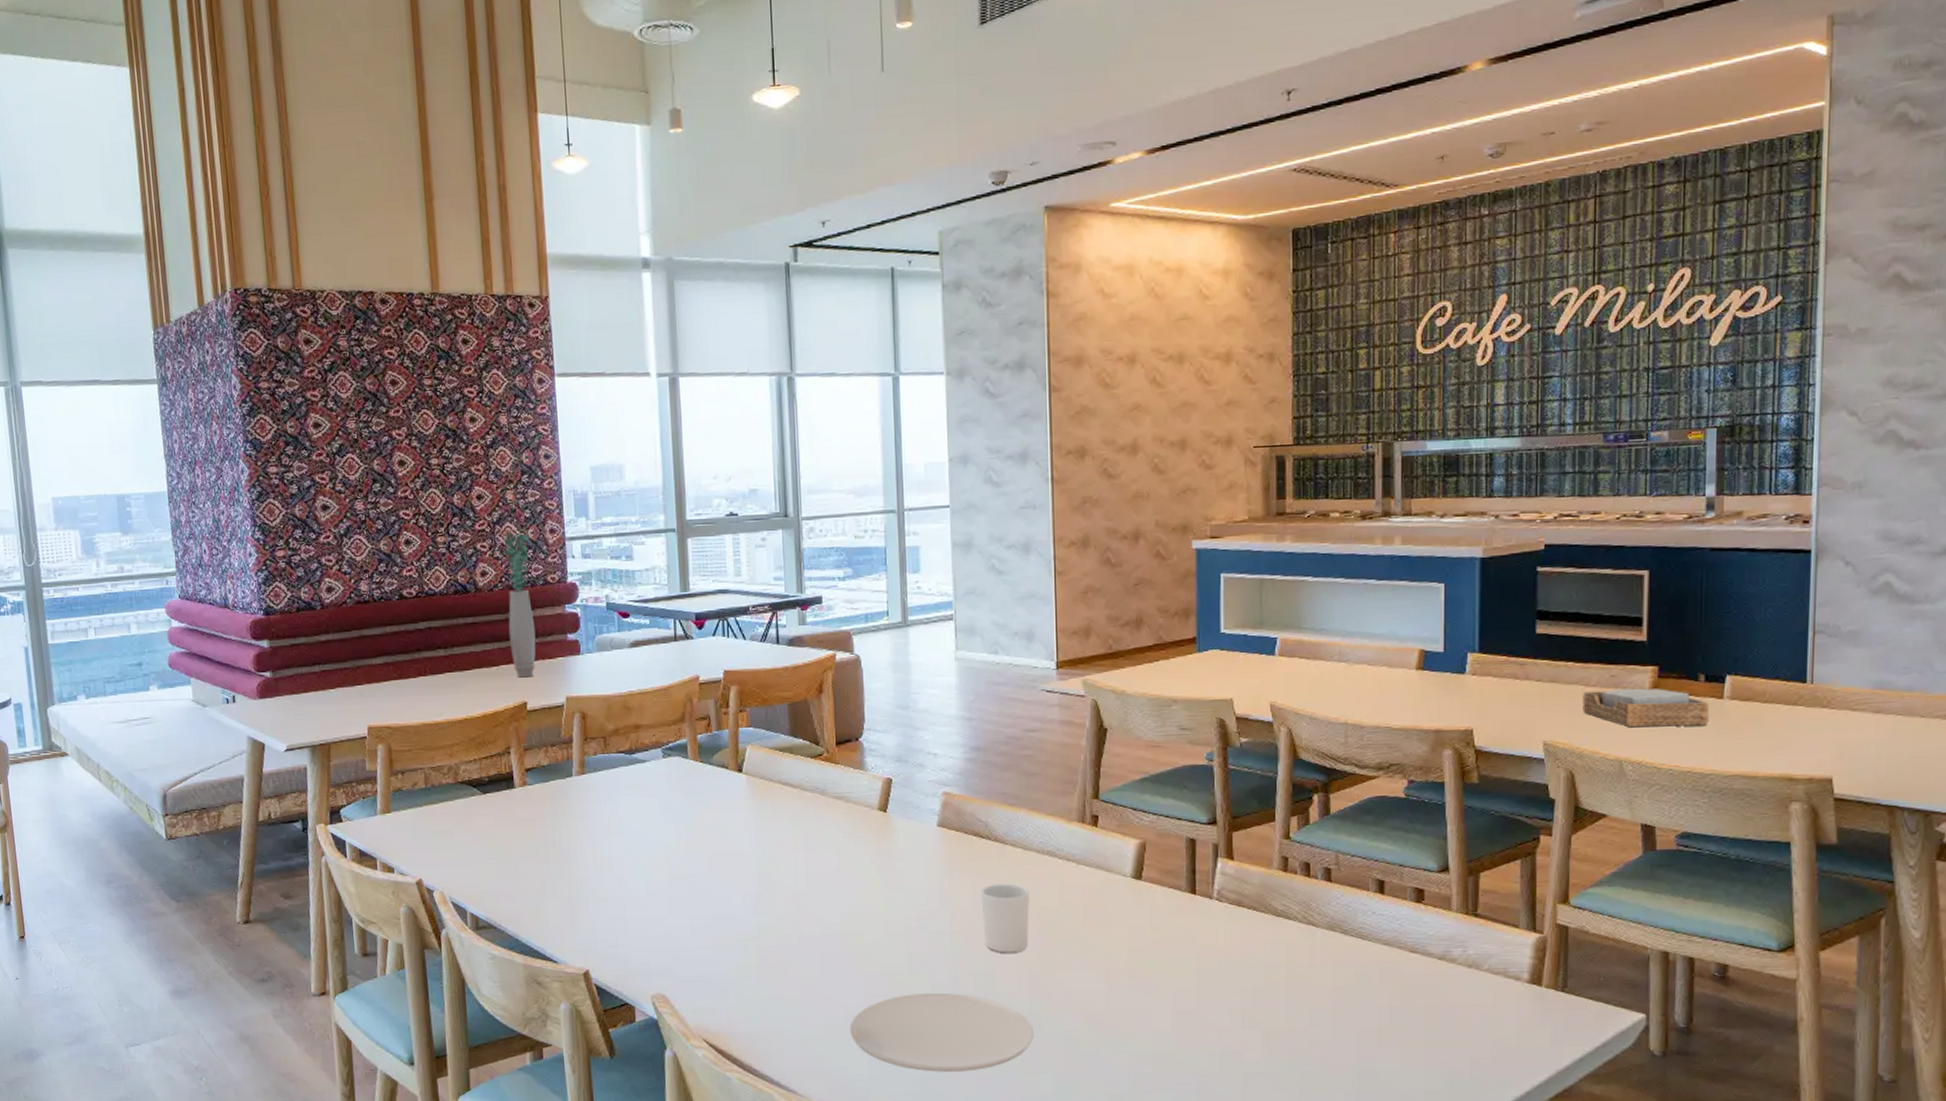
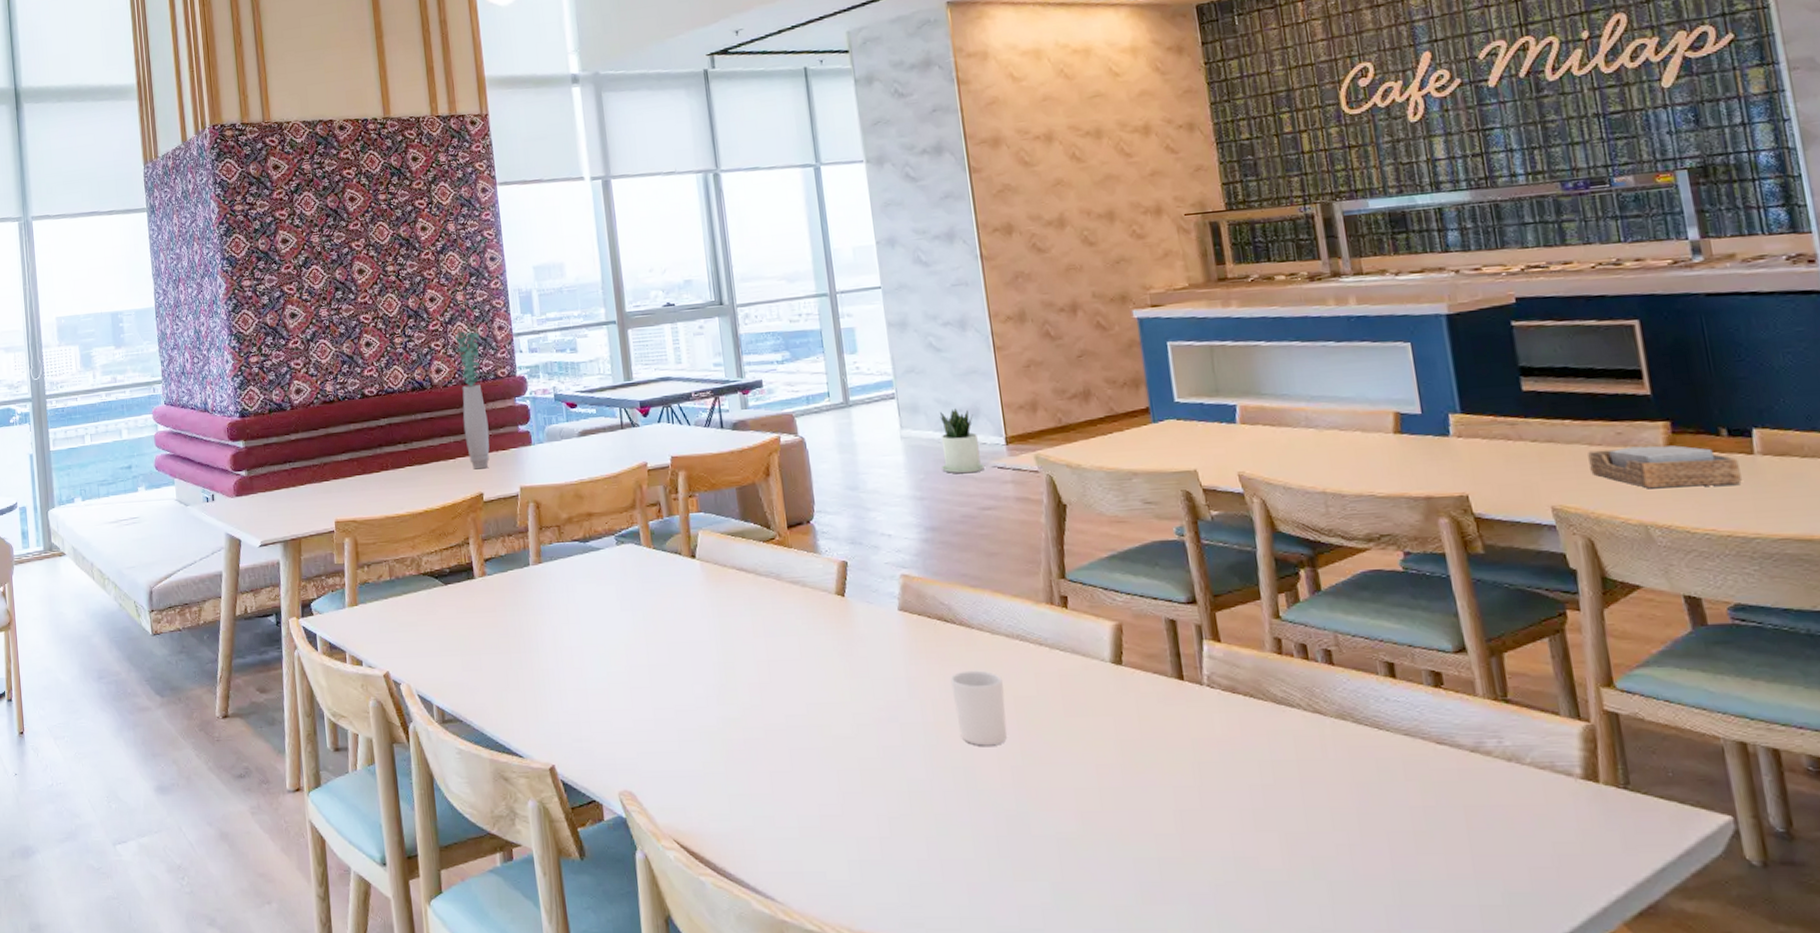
plate: present [849,992,1033,1072] -> none [825,789,1023,878]
planter: none [991,632,1035,696] -> present [939,408,986,474]

